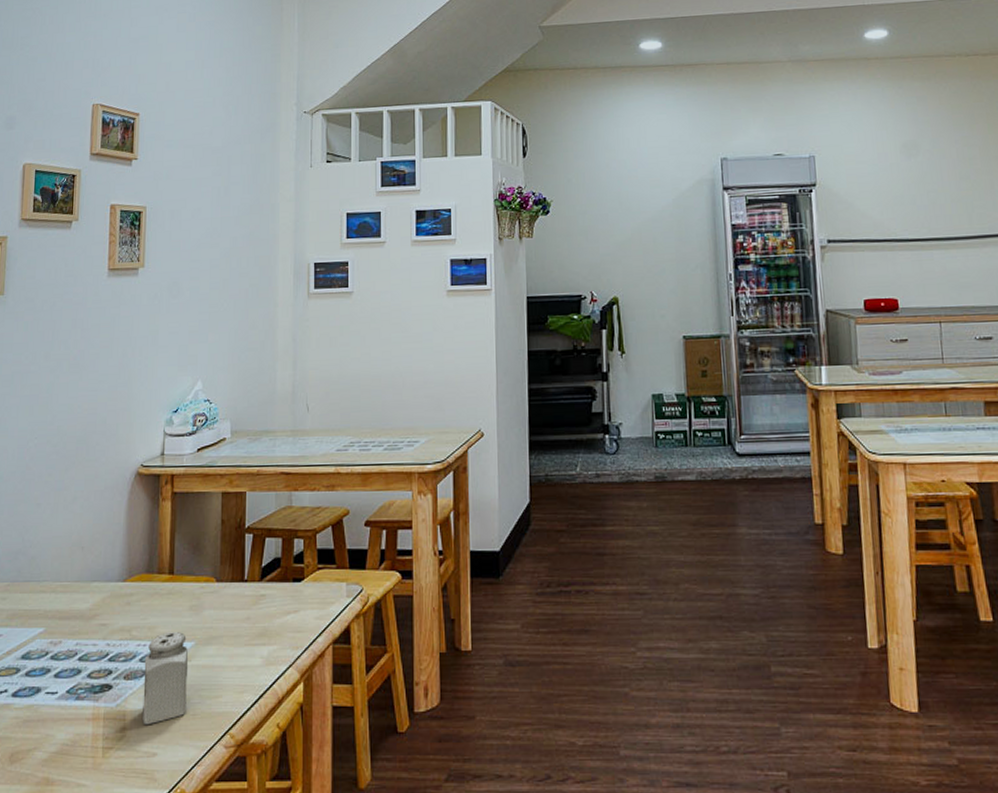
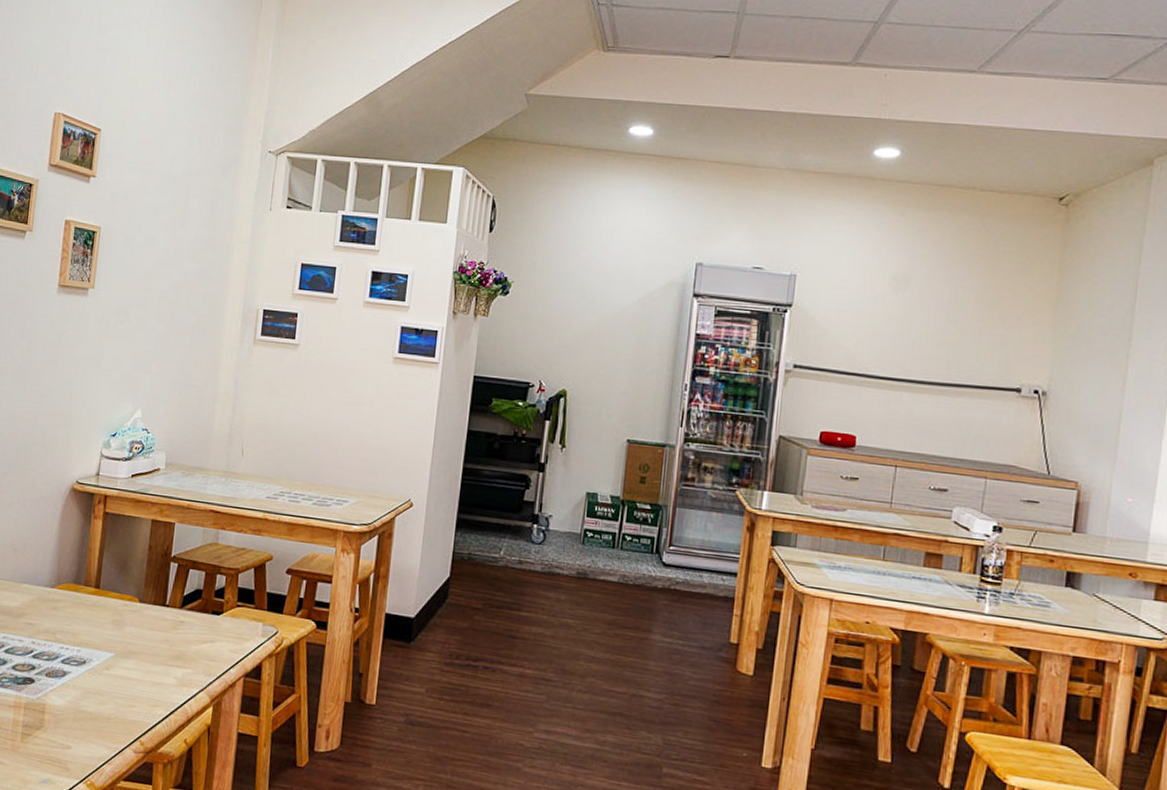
salt shaker: present [142,632,189,725] -> none [60,640,107,721]

